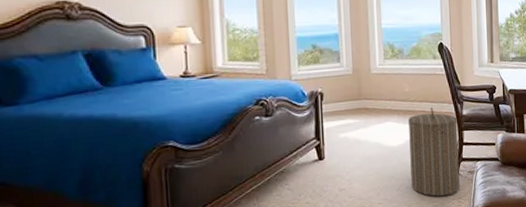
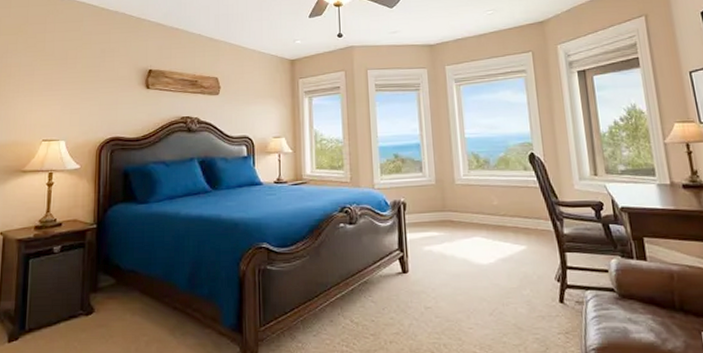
laundry hamper: present [408,107,460,197] -> none [499,223,566,329]

